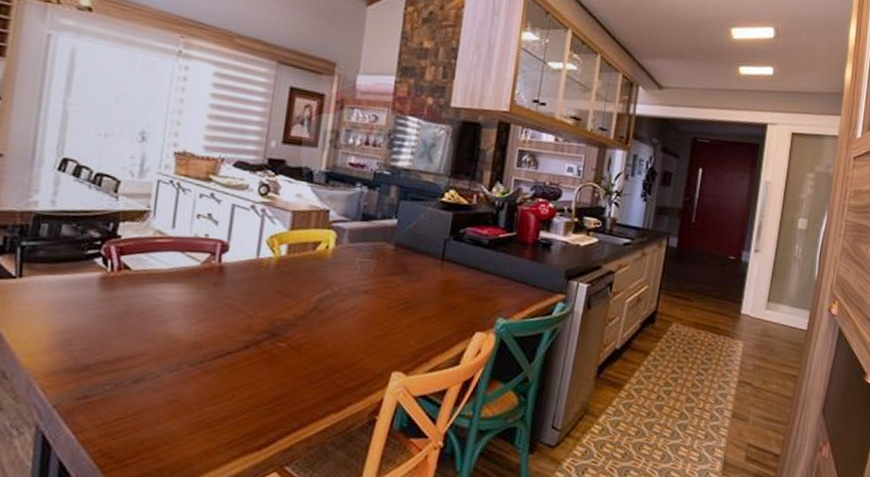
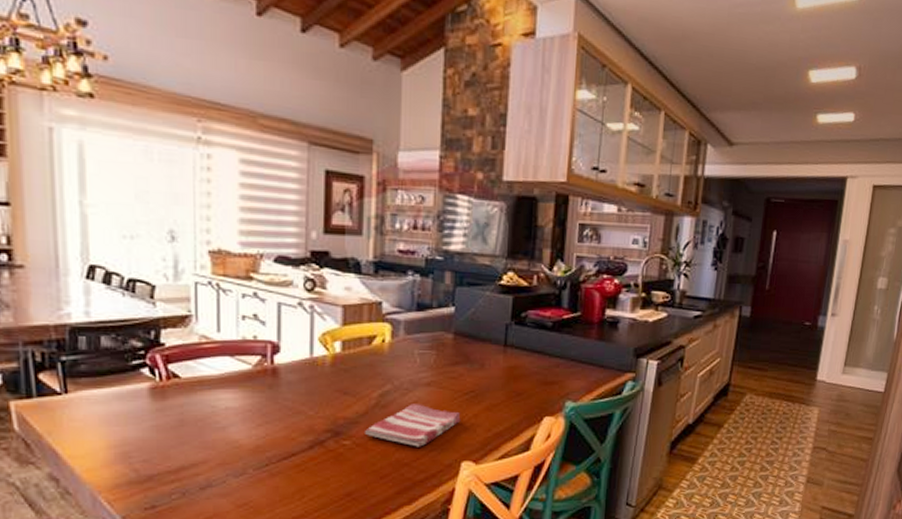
dish towel: none [301,310,395,354] -> present [365,404,461,447]

